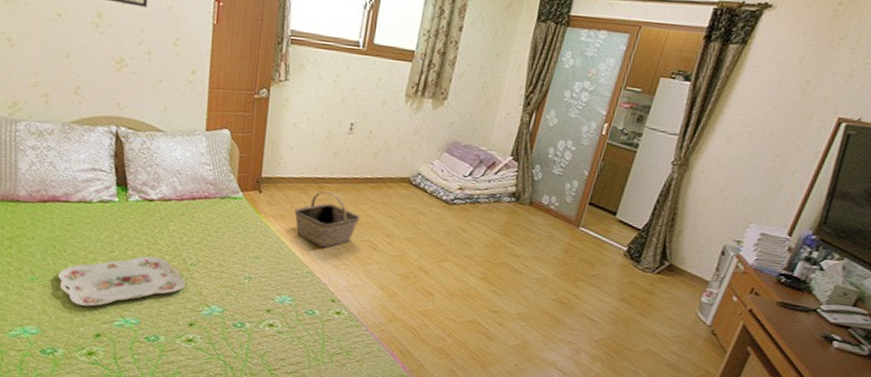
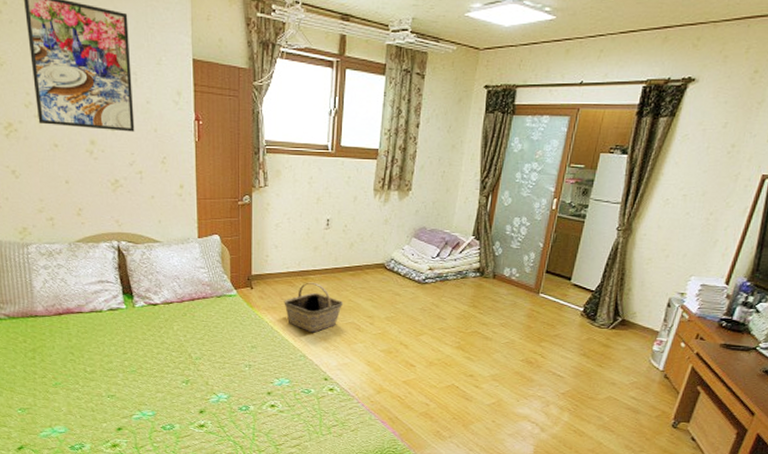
serving tray: present [58,256,186,307] -> none [79,354,193,404]

